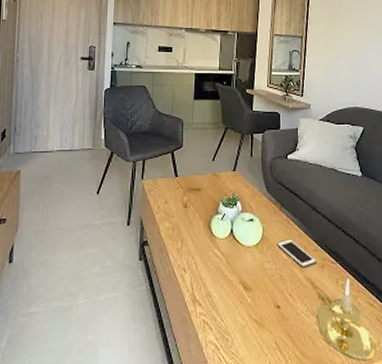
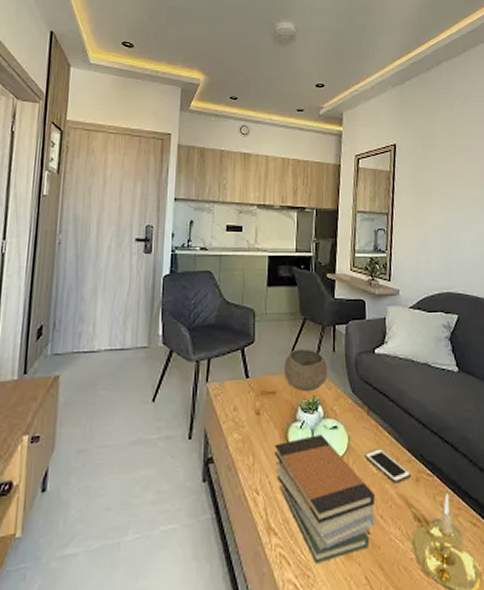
book stack: none [200,225,286,330] -> present [275,433,376,565]
bowl: none [207,153,246,190] -> present [283,348,328,392]

